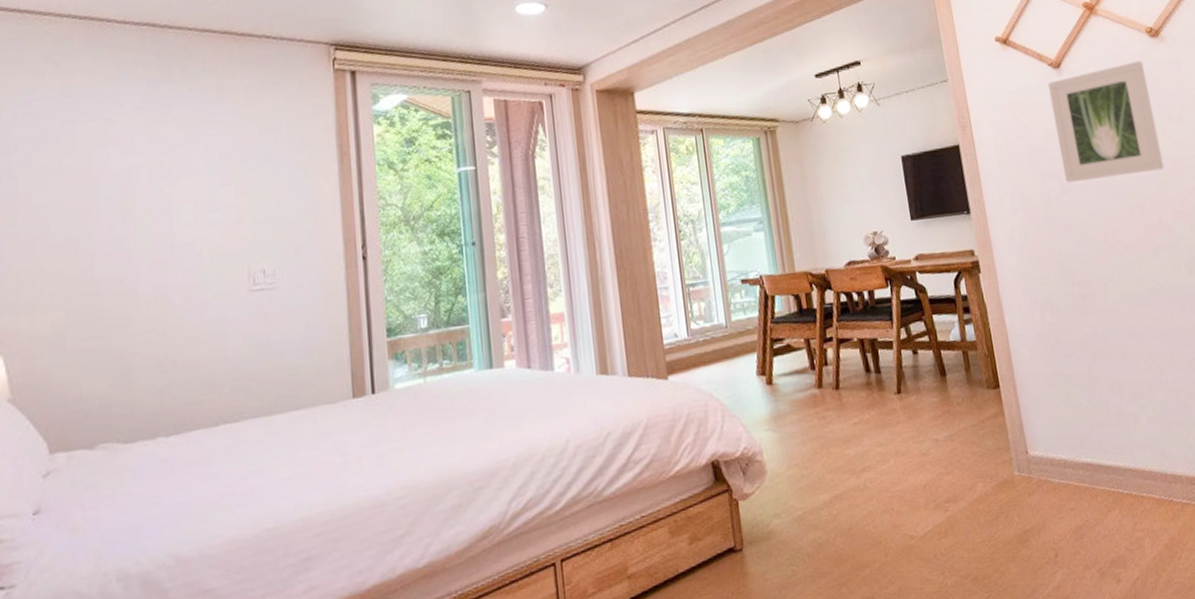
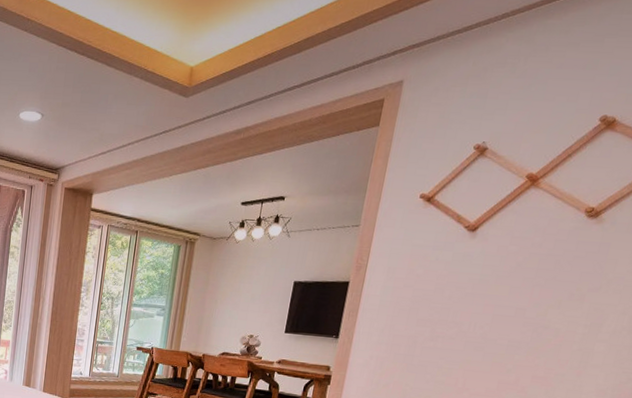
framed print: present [1047,61,1164,183] -> none [438,237,568,339]

